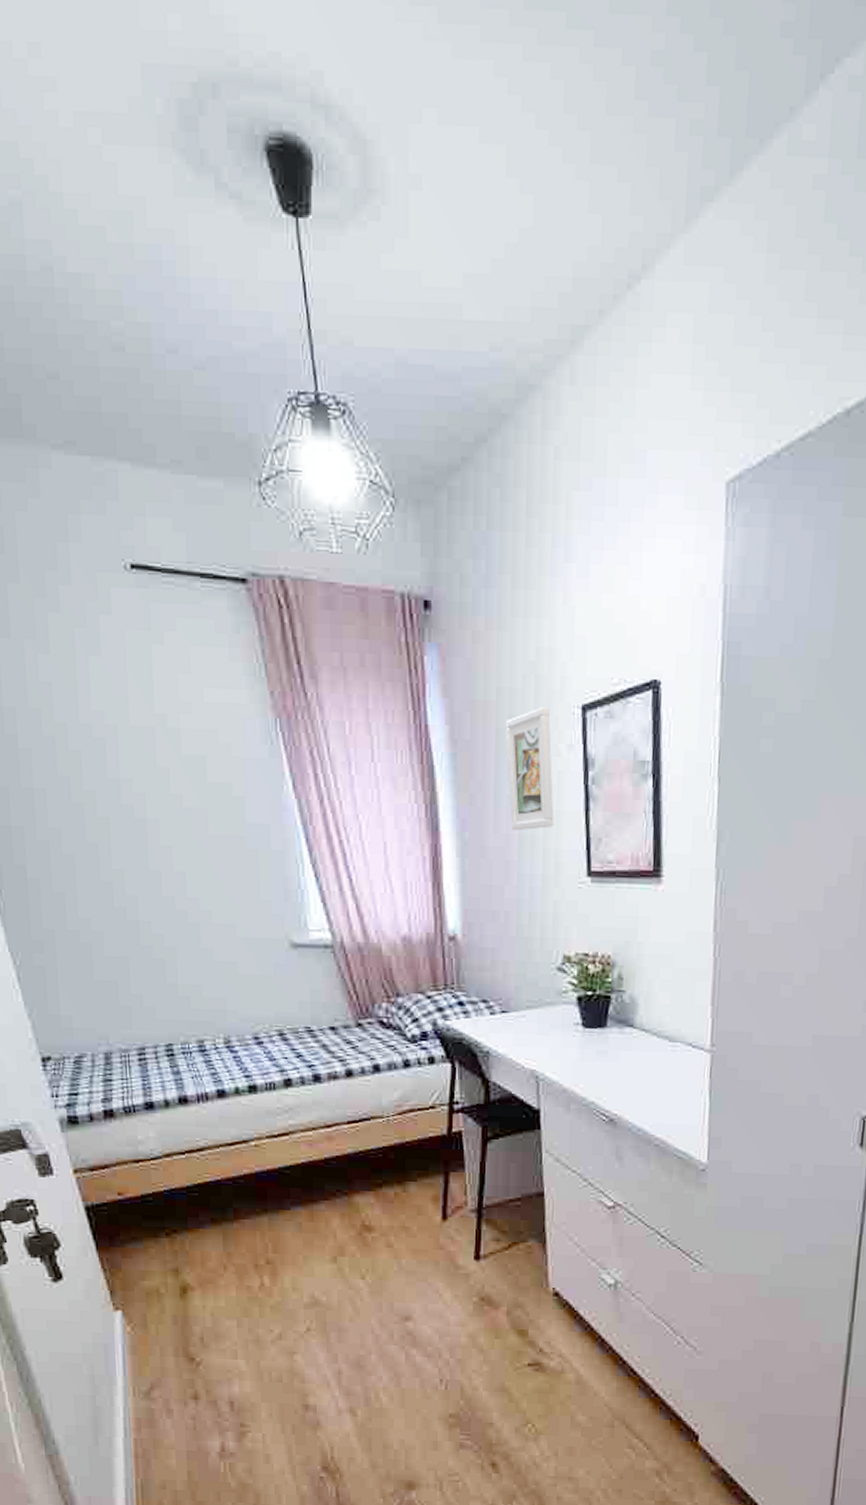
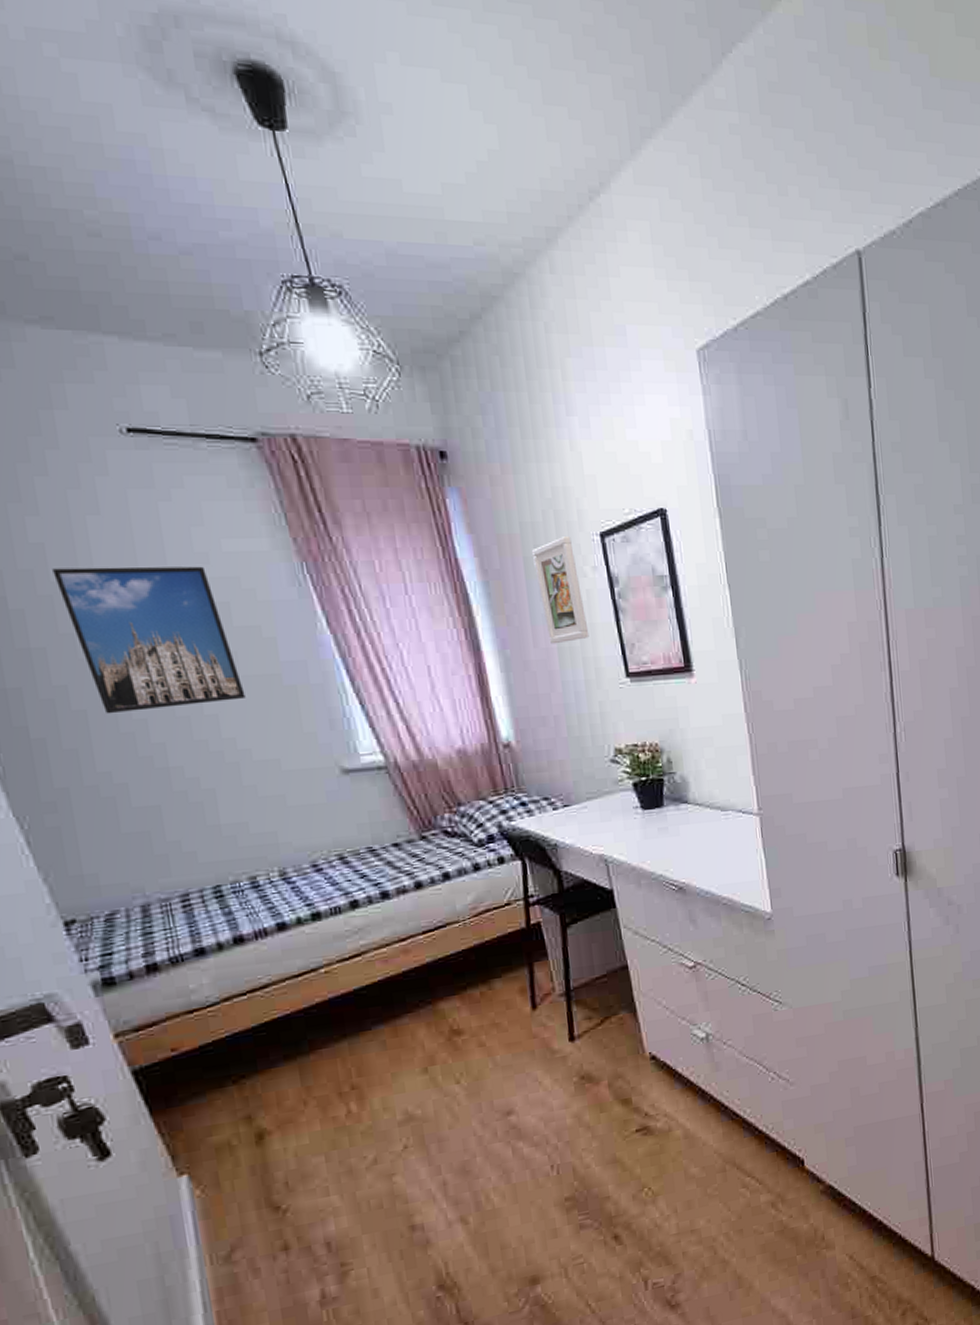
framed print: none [57,709,211,862] -> present [52,566,246,714]

